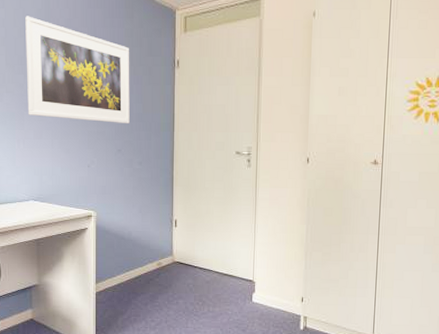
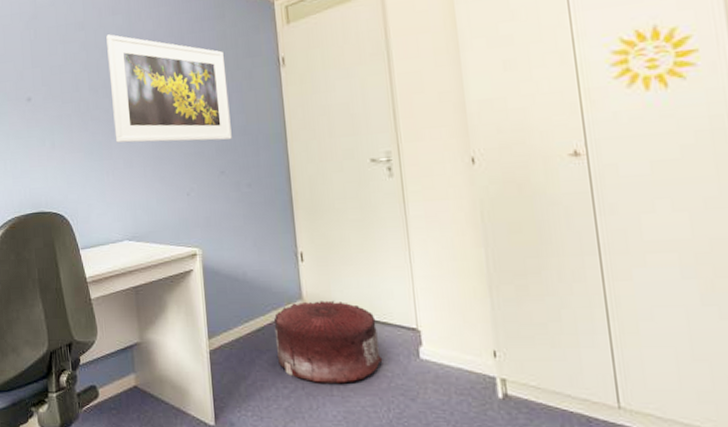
pouf: none [148,257,226,319] -> present [273,300,383,383]

